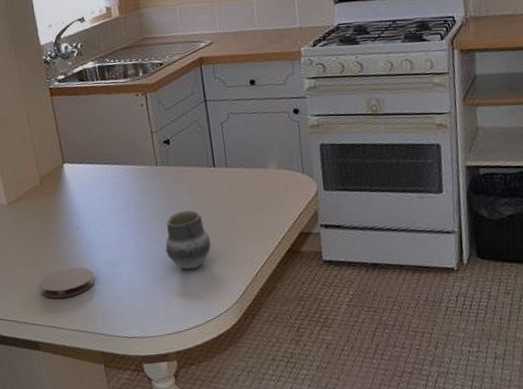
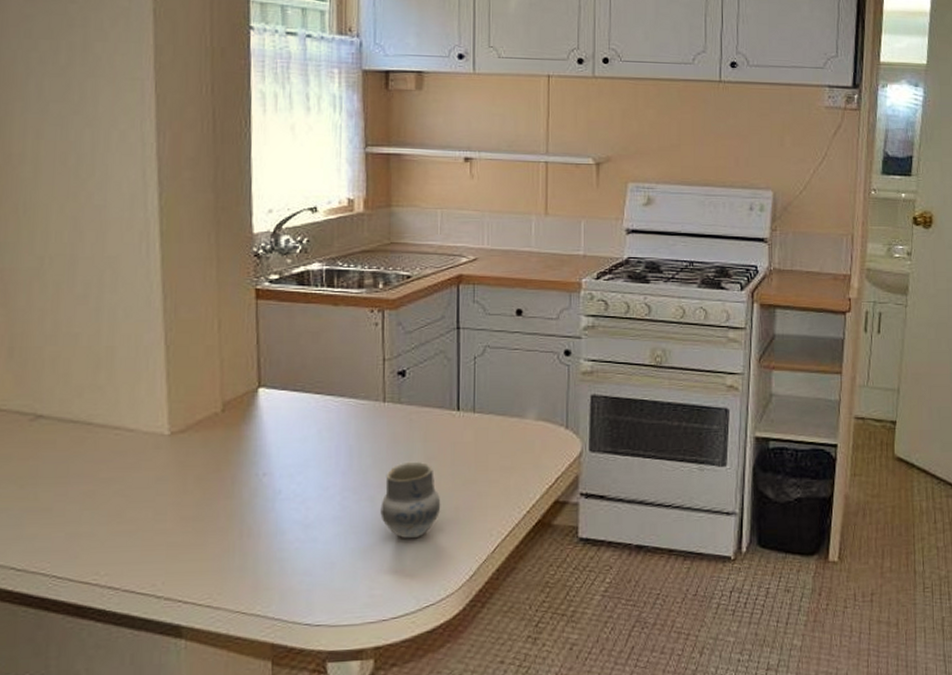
coaster: present [39,266,95,298] -> none [197,525,277,567]

